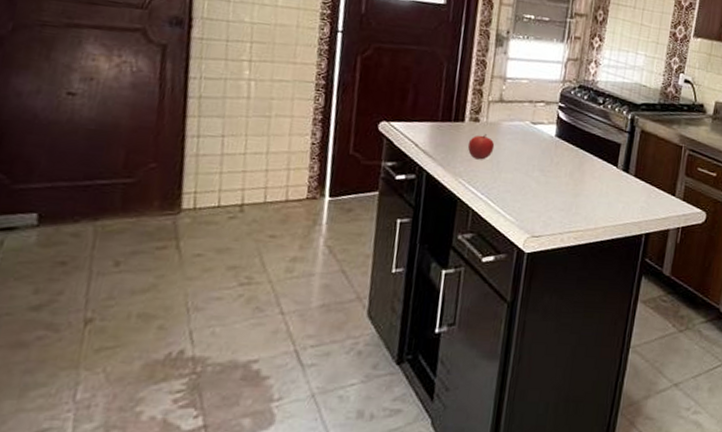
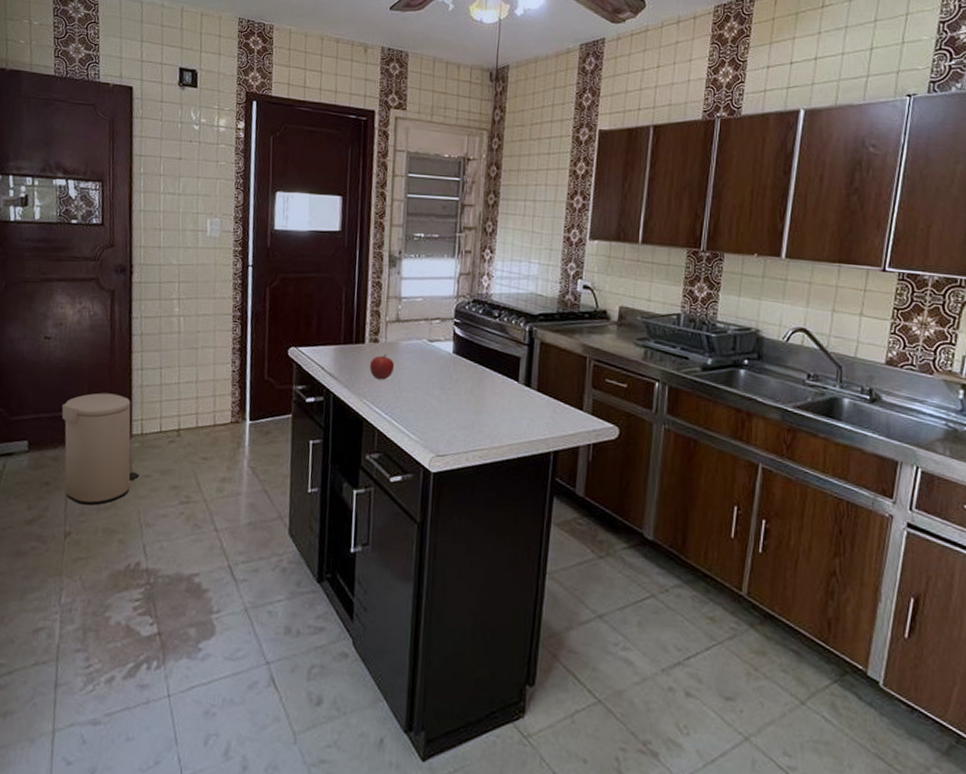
pedal bin: none [87,160,190,288] -> present [61,392,140,506]

